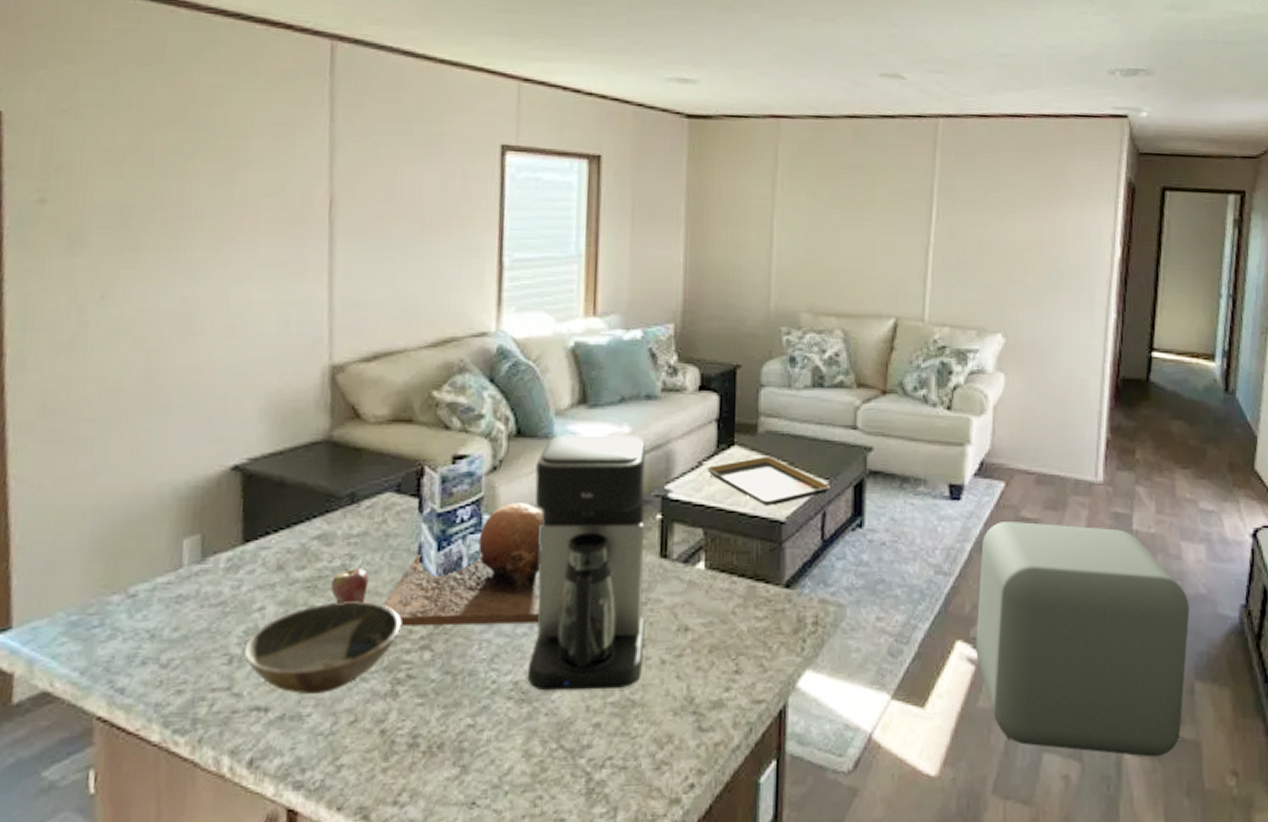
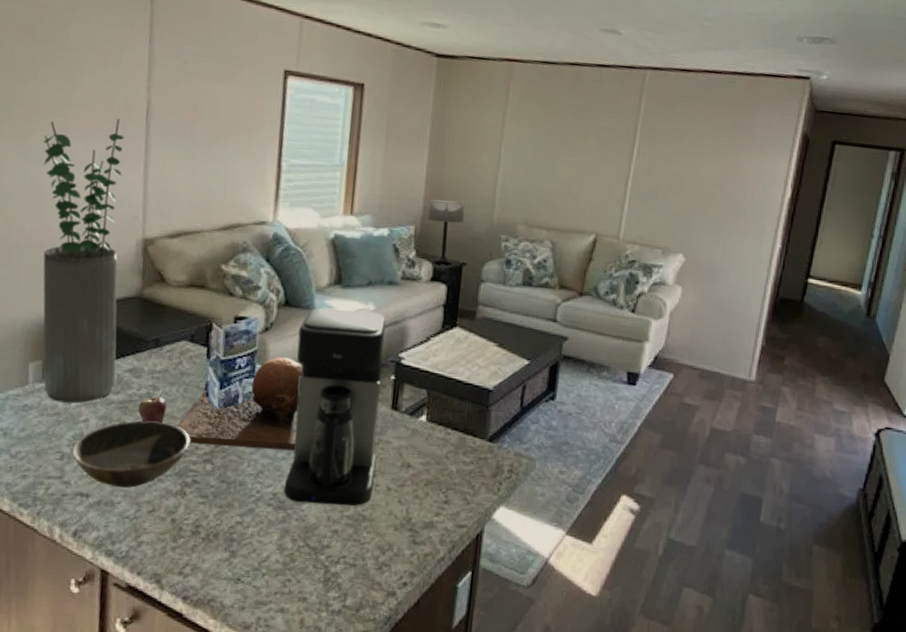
vase: none [197,217,301,587] -> present [43,119,124,403]
table lamp: none [690,289,735,369] -> present [428,199,465,265]
decorative tray: present [707,455,830,506] -> none [433,336,531,377]
cube: present [976,522,1190,757] -> none [637,405,816,600]

